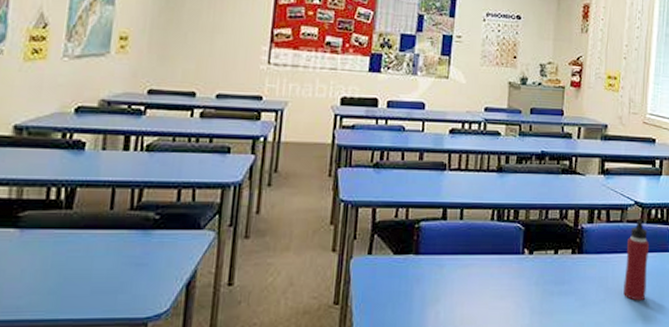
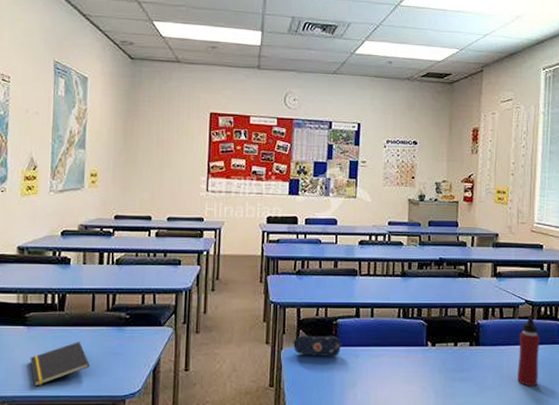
notepad: none [20,249,103,308] -> present [30,342,90,387]
pencil case: none [365,241,424,268] -> present [292,335,342,357]

